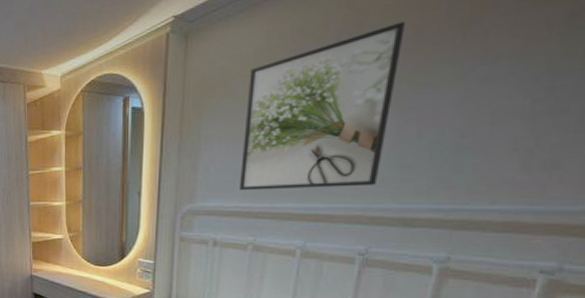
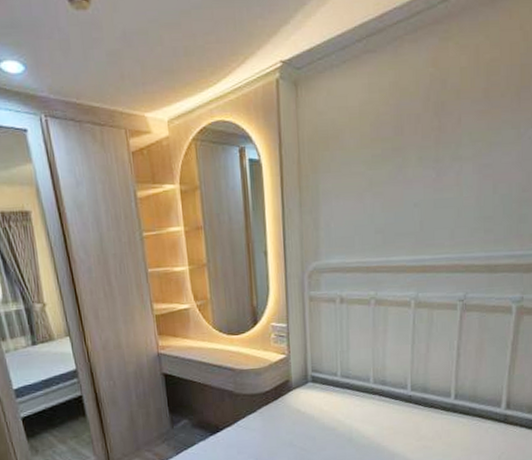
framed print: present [240,21,405,191] -> none [357,84,477,246]

